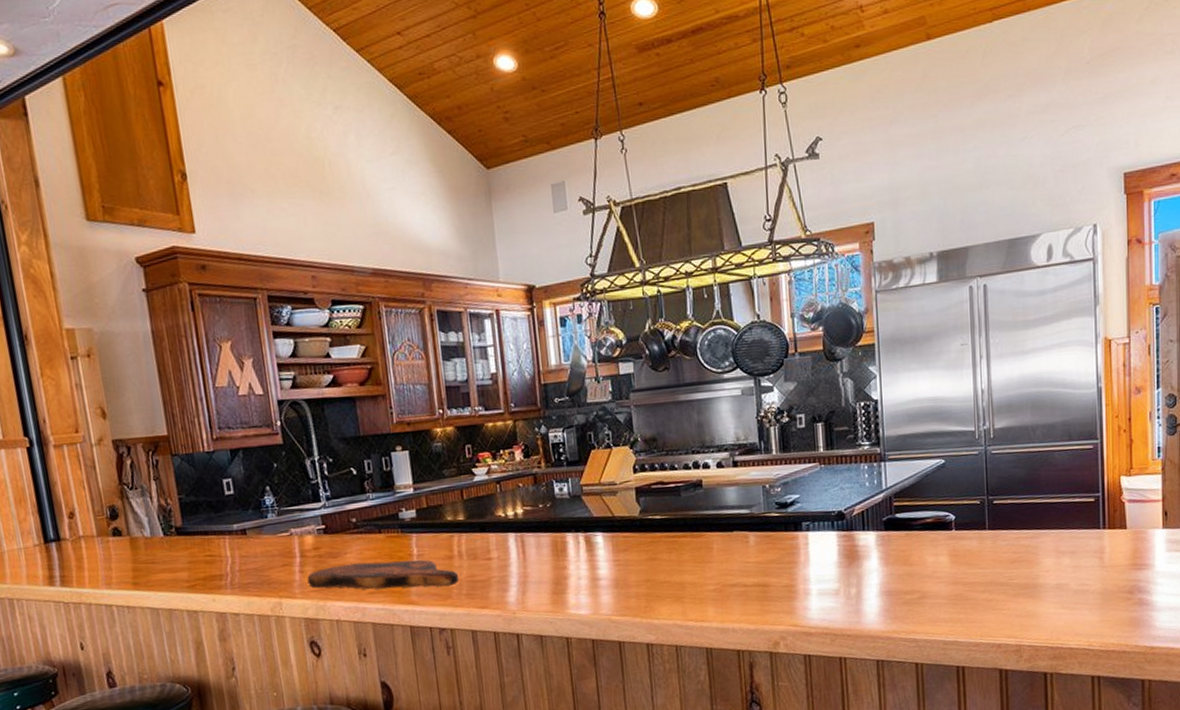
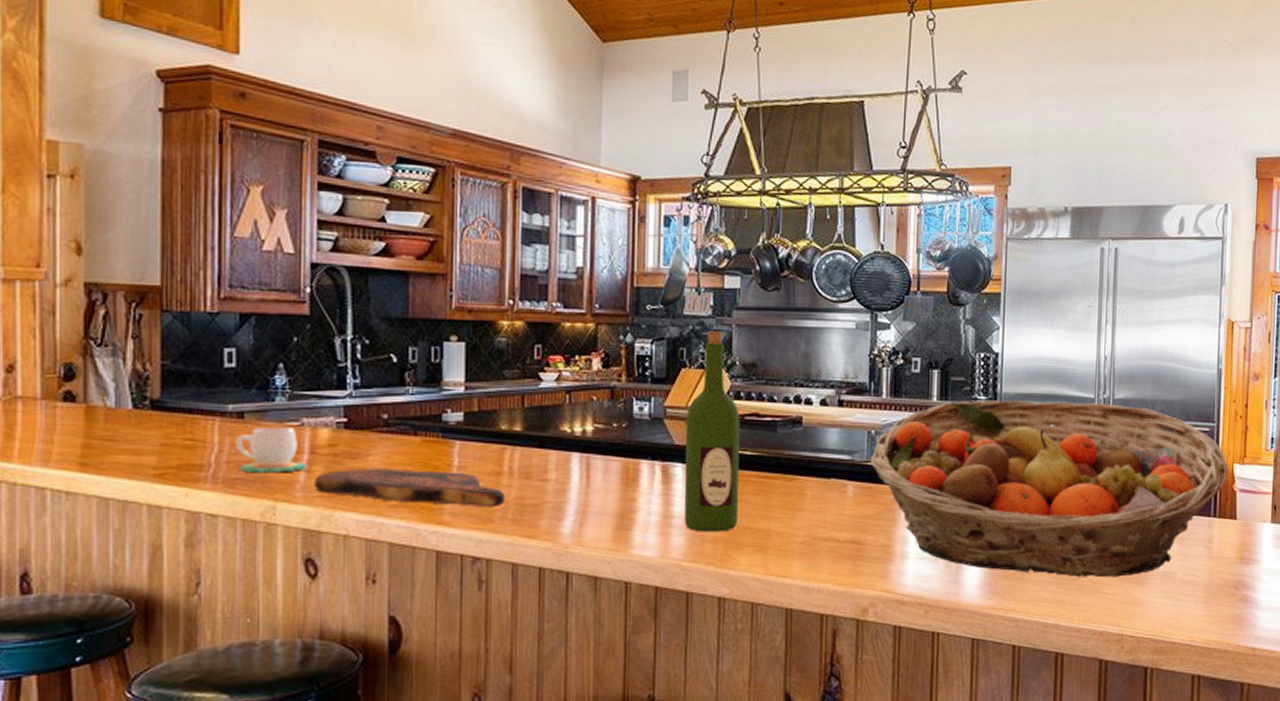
mug: none [242,537,300,578] -> present [234,426,307,473]
wine bottle: none [600,413,655,590] -> present [684,331,740,532]
fruit basket: none [767,433,1115,598] -> present [869,400,1229,578]

